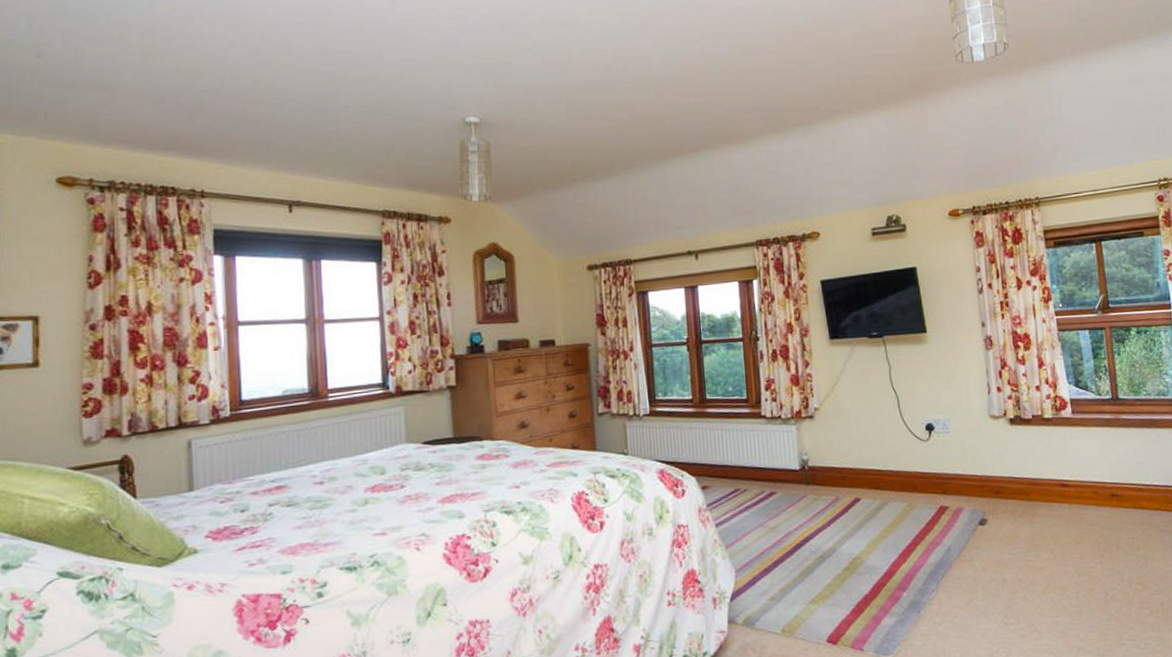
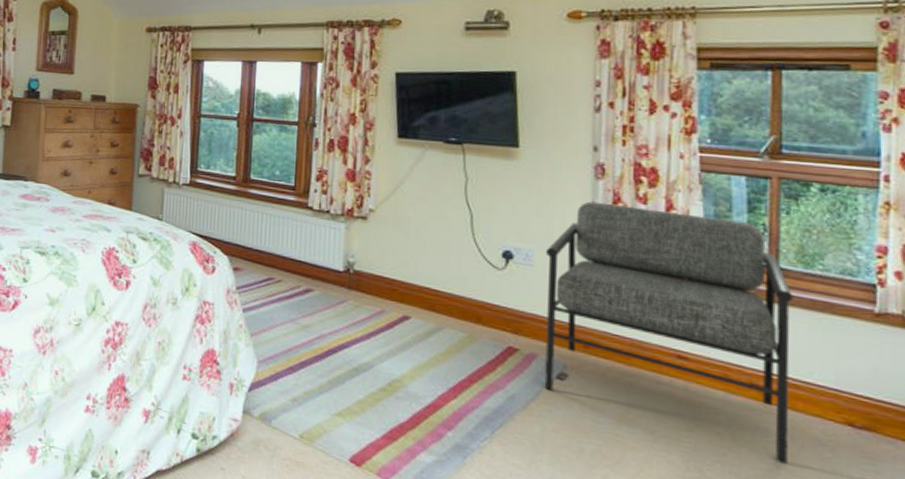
armchair: none [957,366,1143,554] -> present [544,201,793,465]

